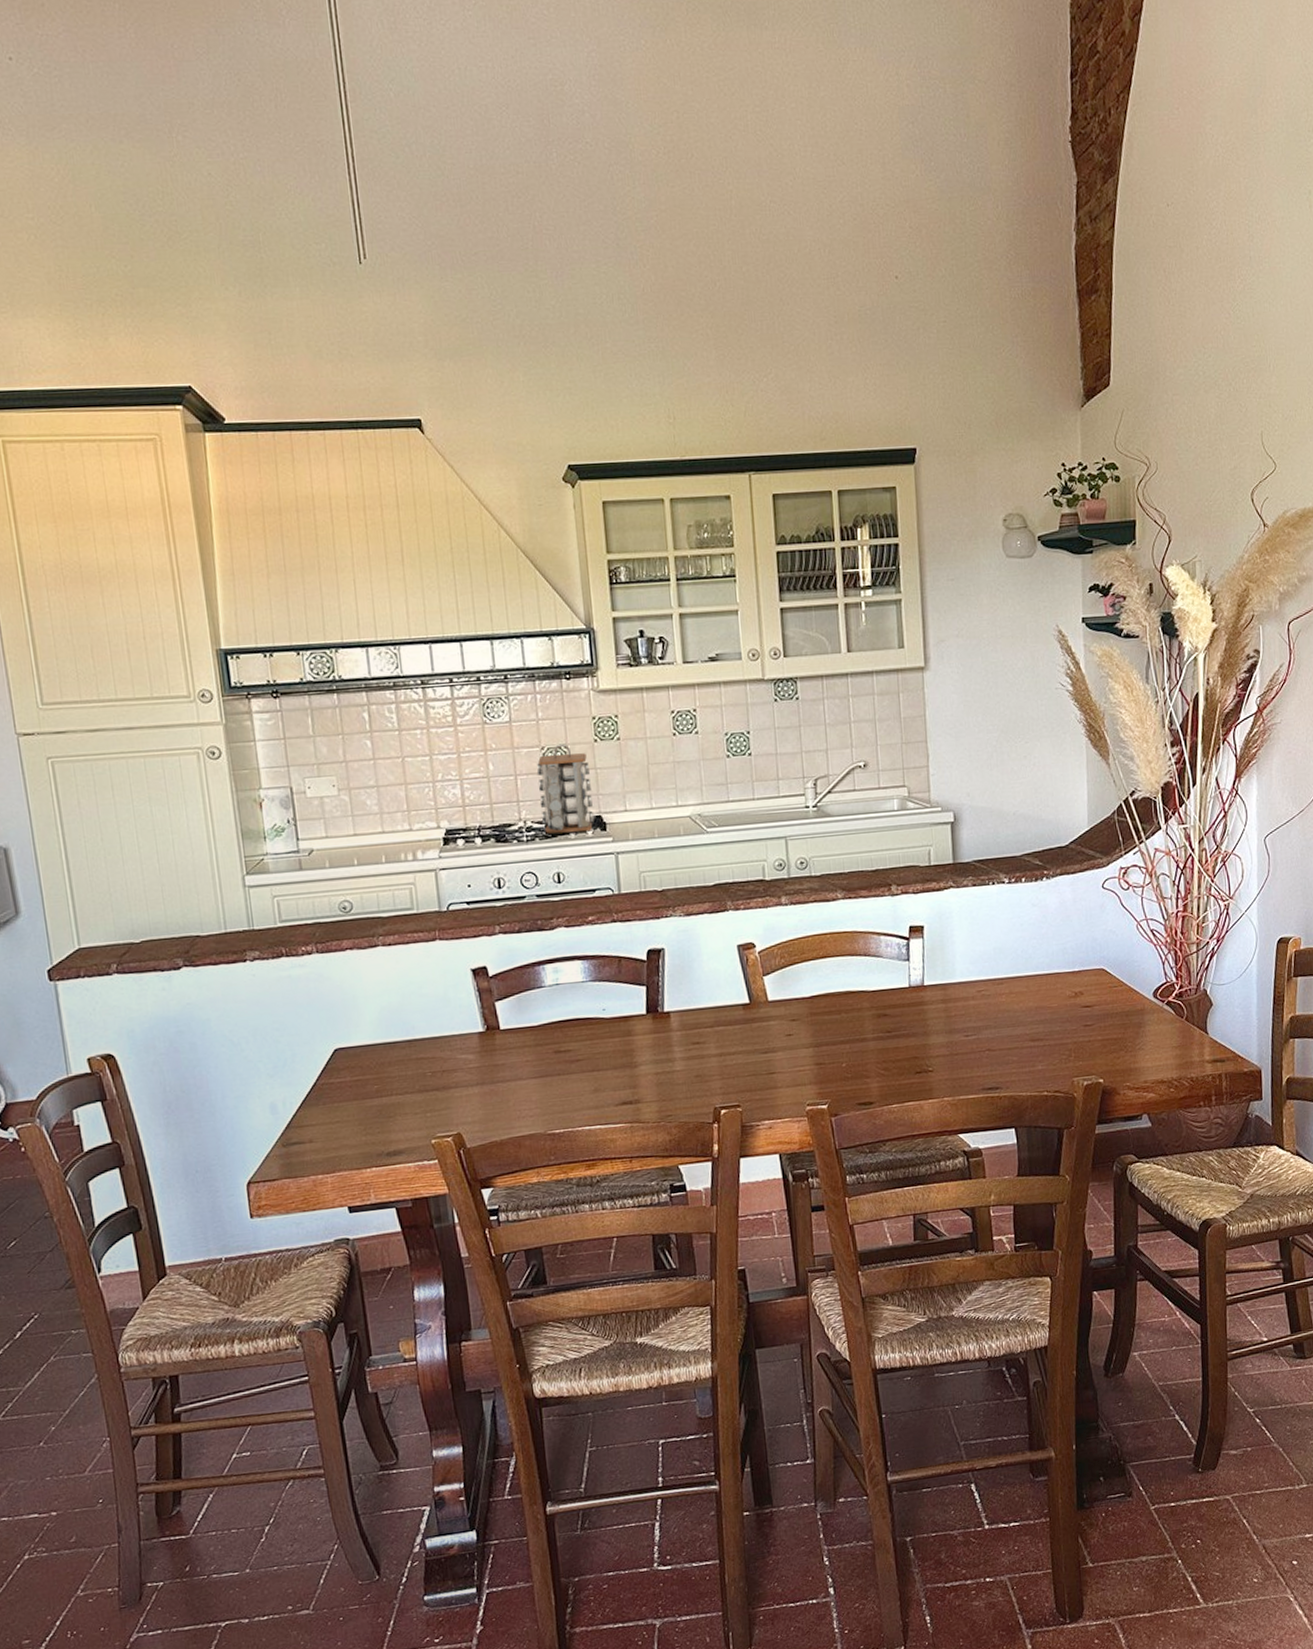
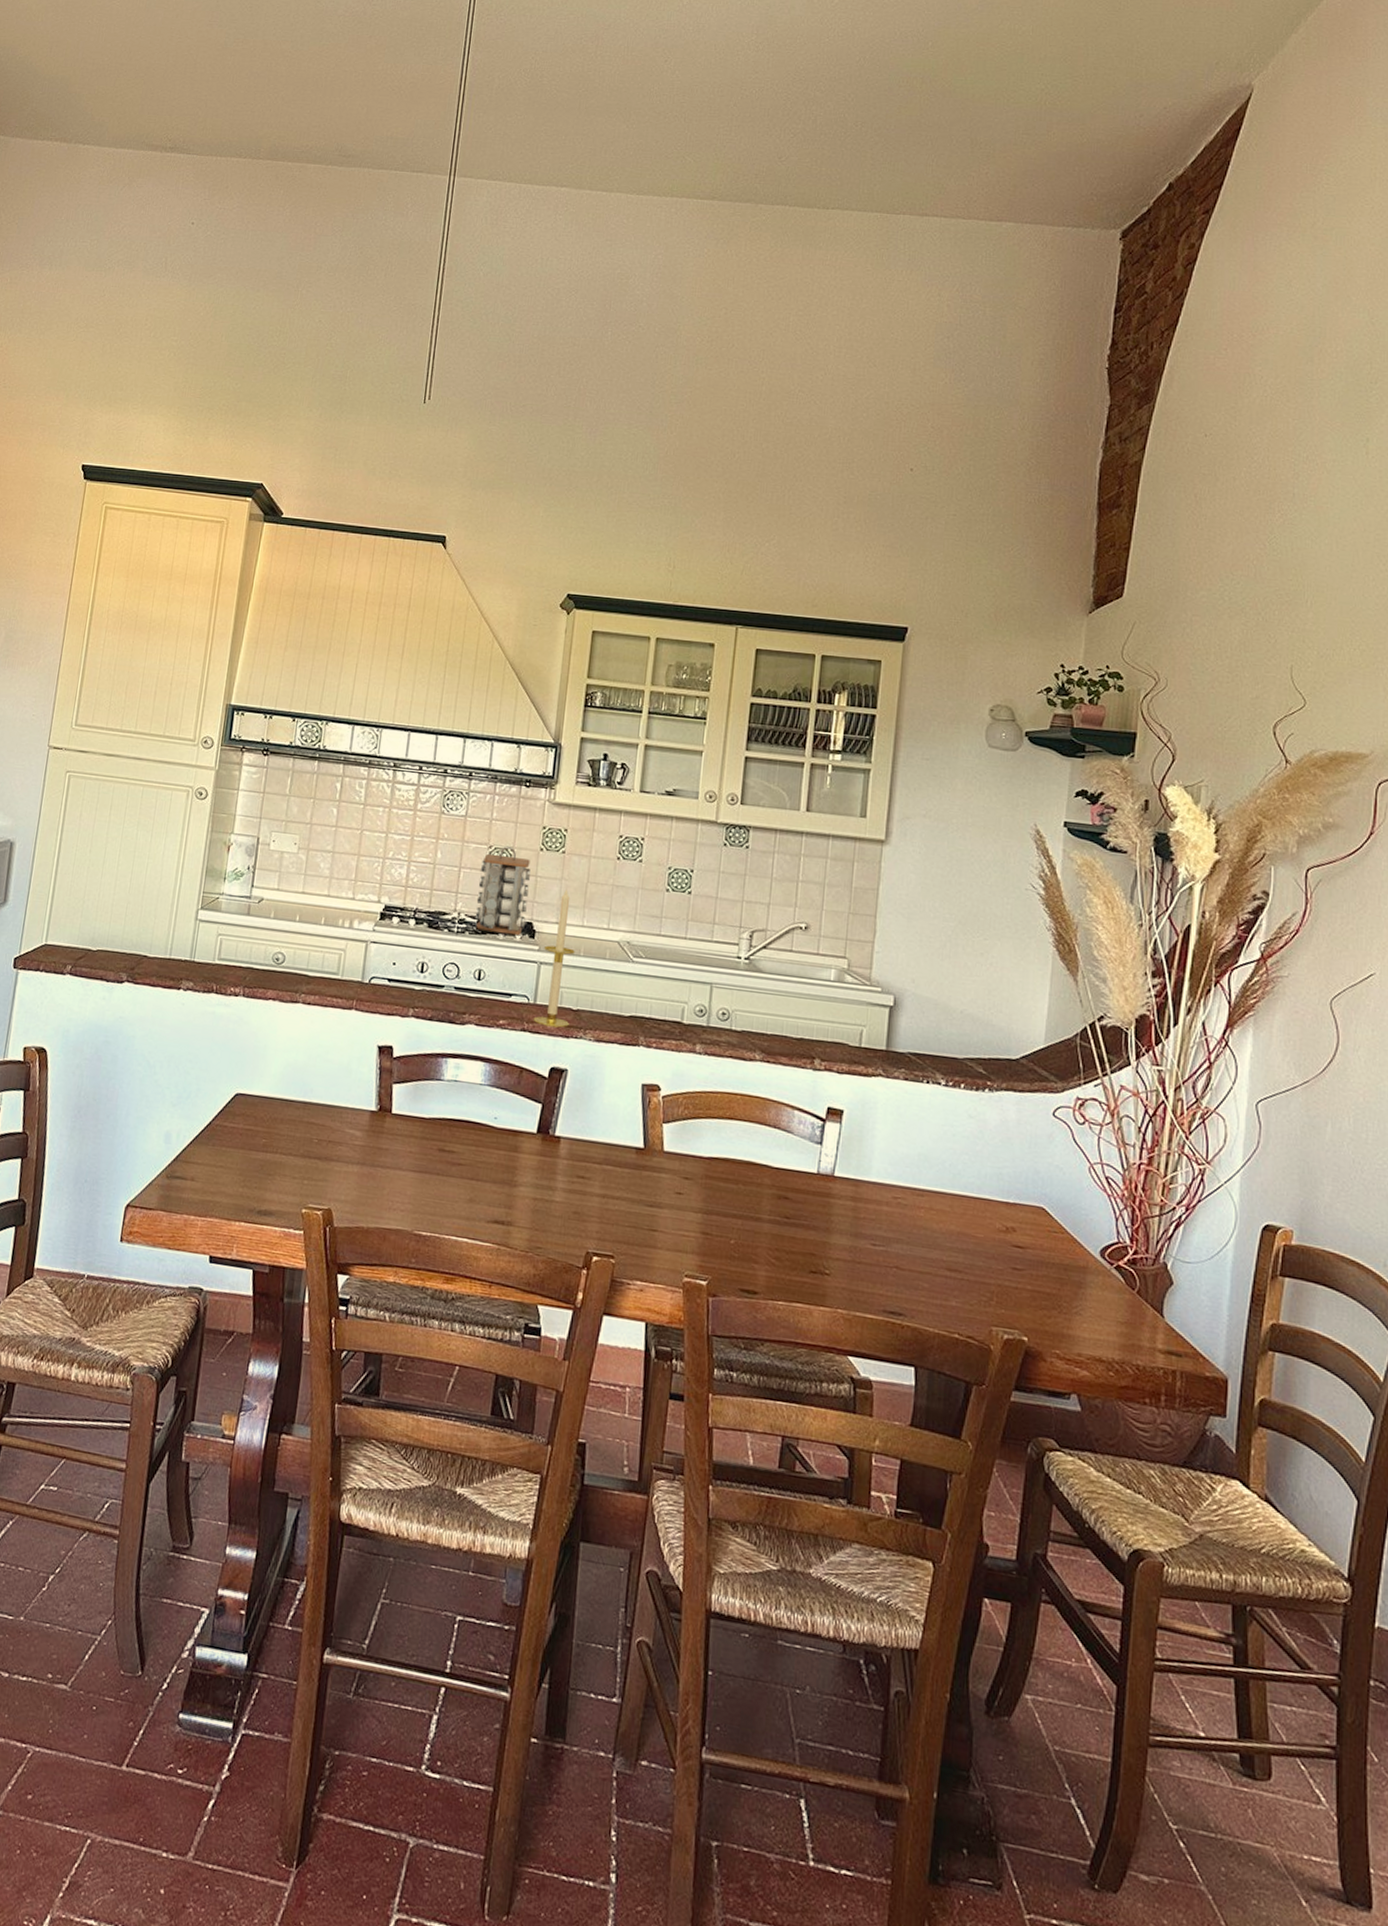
candle: none [617,775,658,913] -> present [533,889,575,1028]

